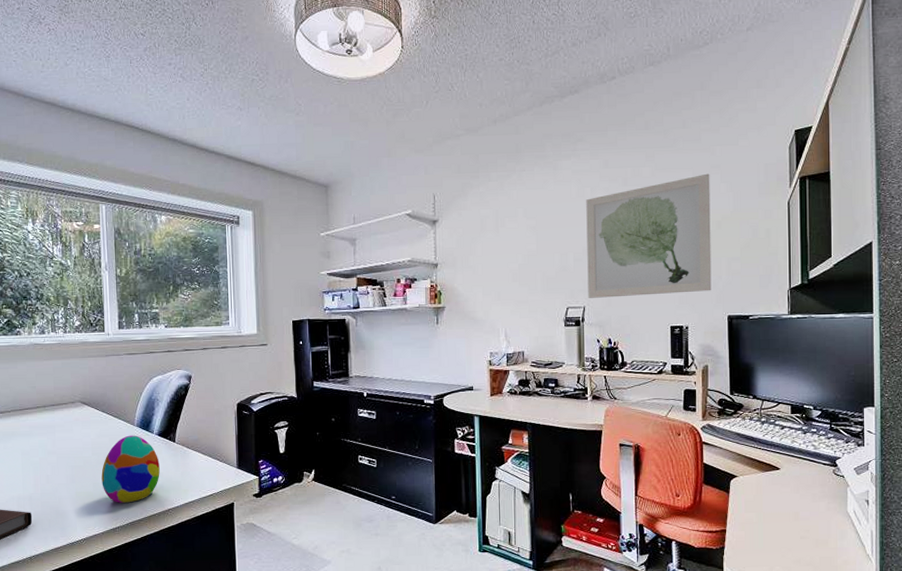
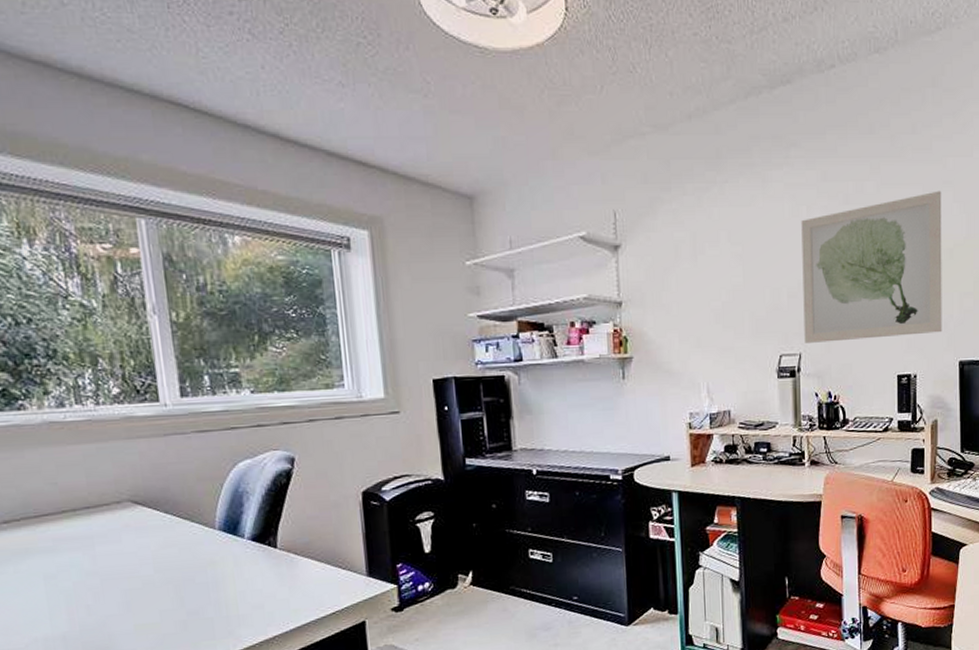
decorative egg: present [101,435,160,503] -> none [170,541,258,635]

